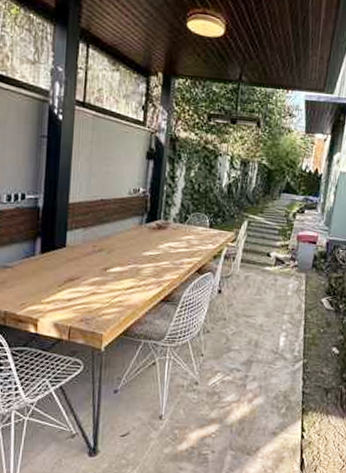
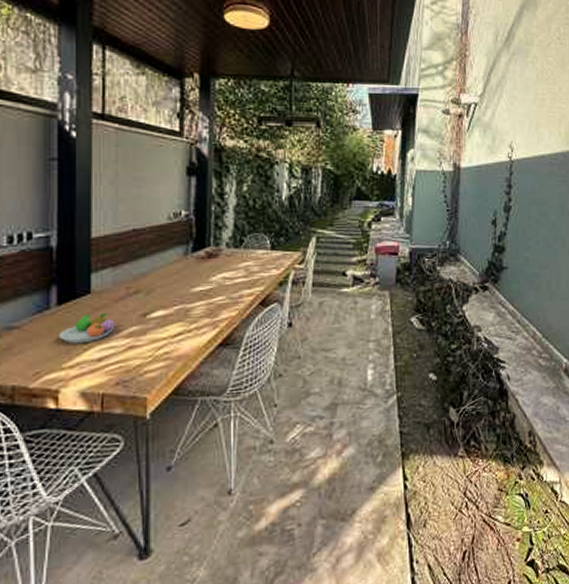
fruit bowl: none [40,263,83,286] -> present [58,313,115,344]

